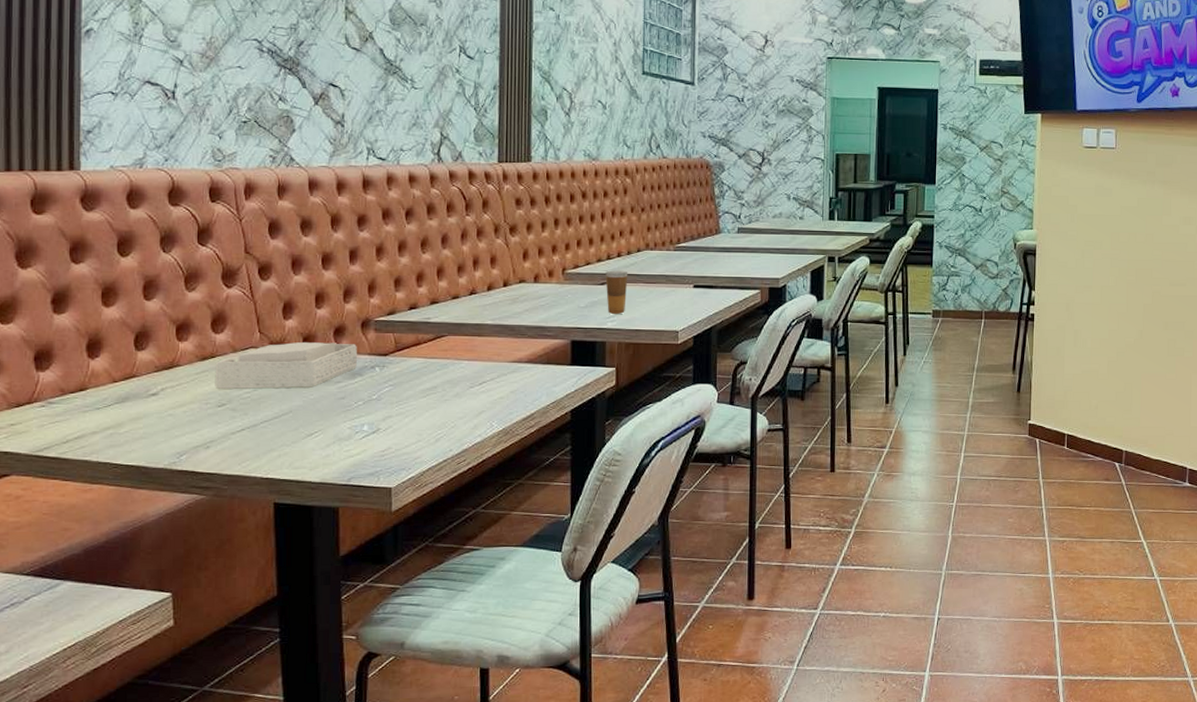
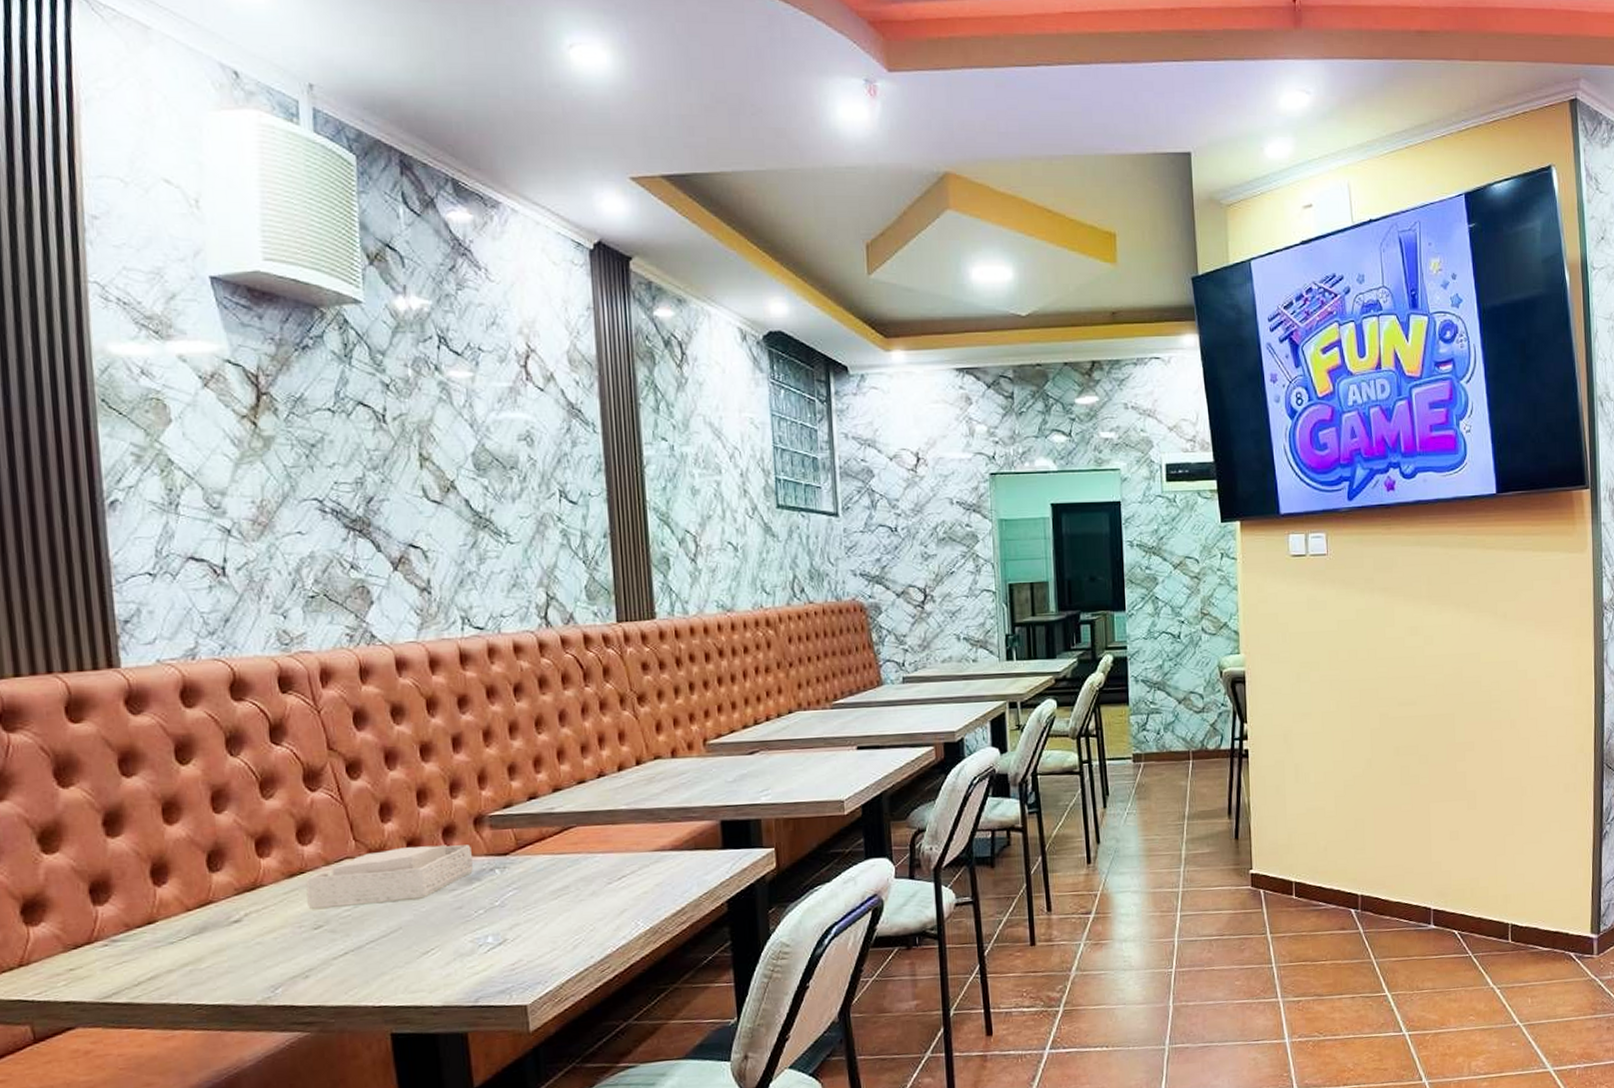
beverage cup: present [605,270,628,315] -> none [753,736,781,788]

